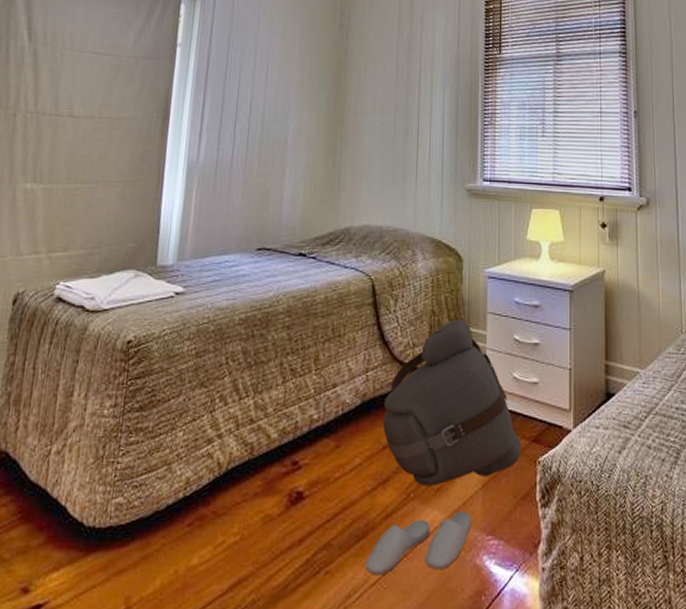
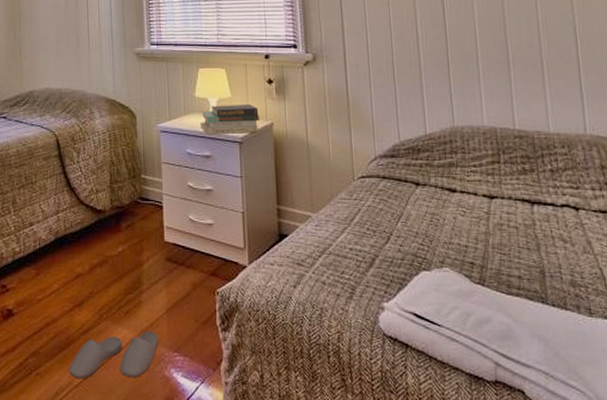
backpack: present [382,319,521,486] -> none [74,169,200,309]
books: none [529,249,591,282] -> present [199,104,259,135]

